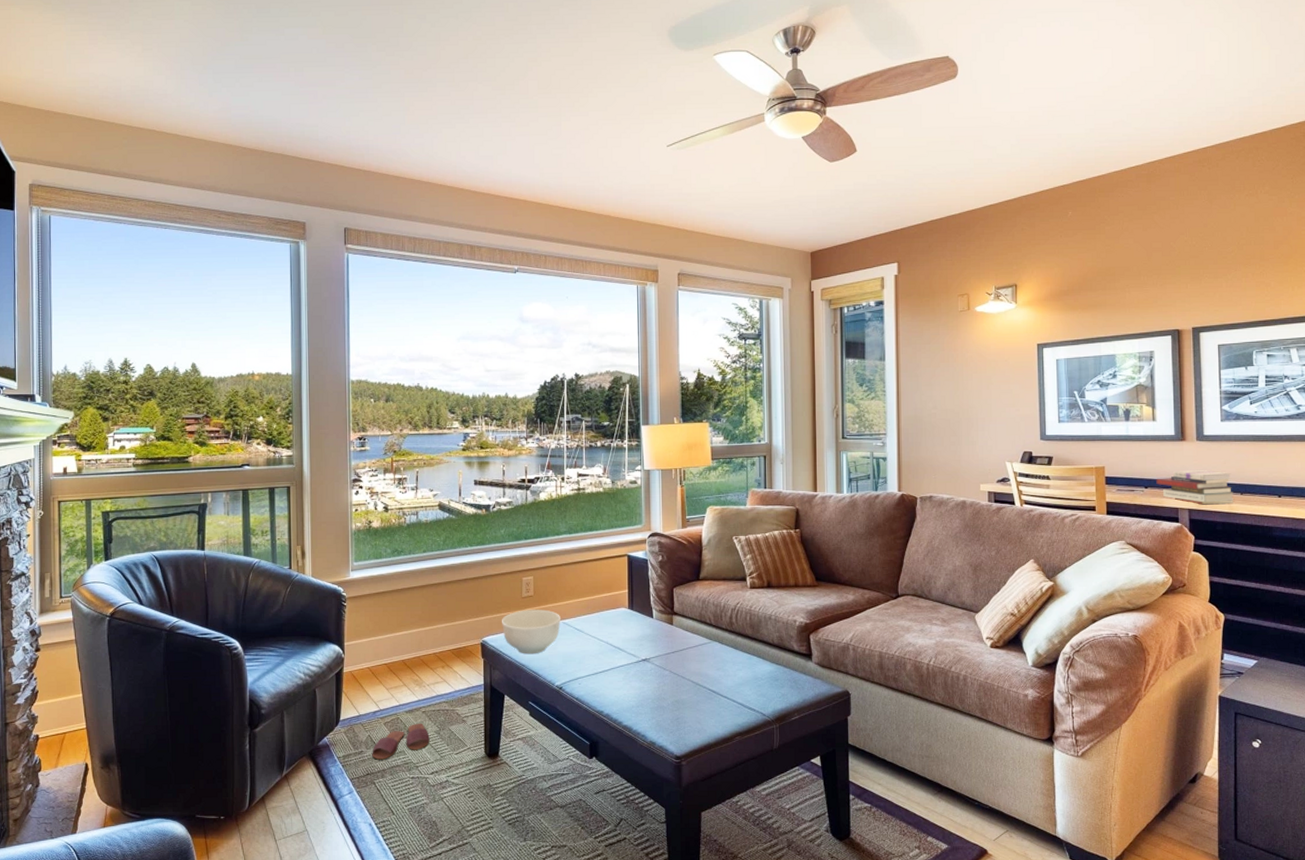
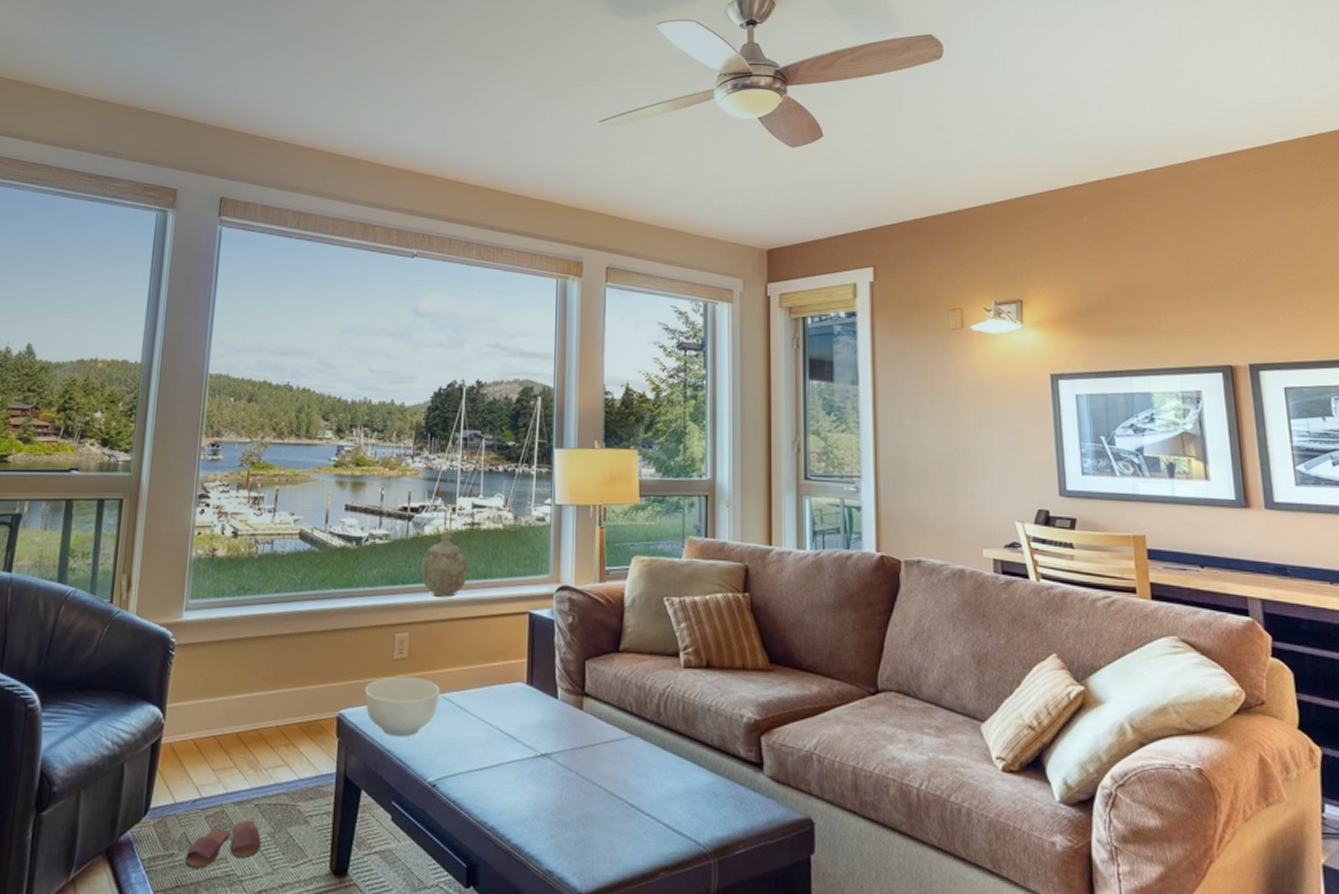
decorative vase: none [539,499,578,548] -> present [420,534,469,599]
books: present [1156,469,1233,505] -> none [1215,546,1321,596]

